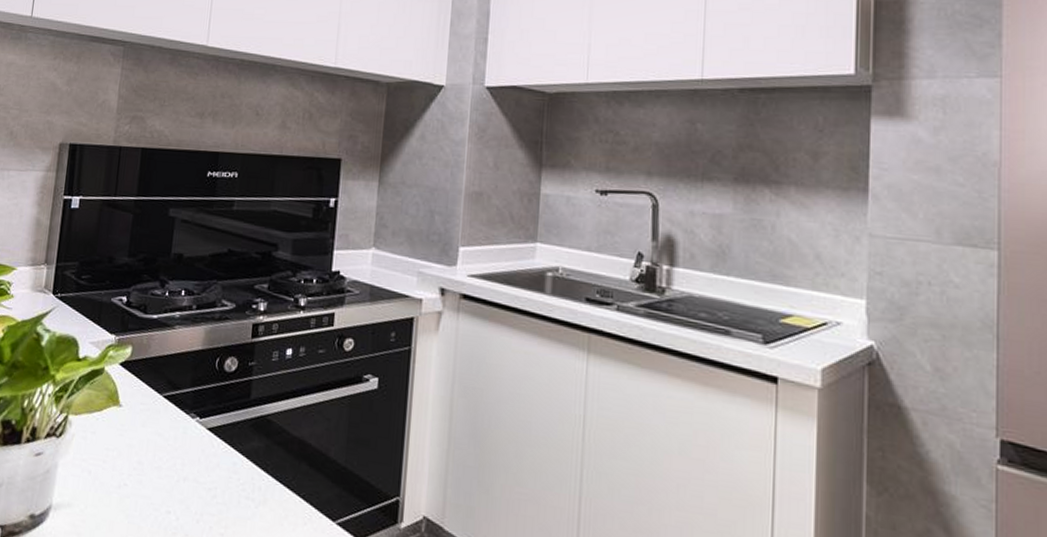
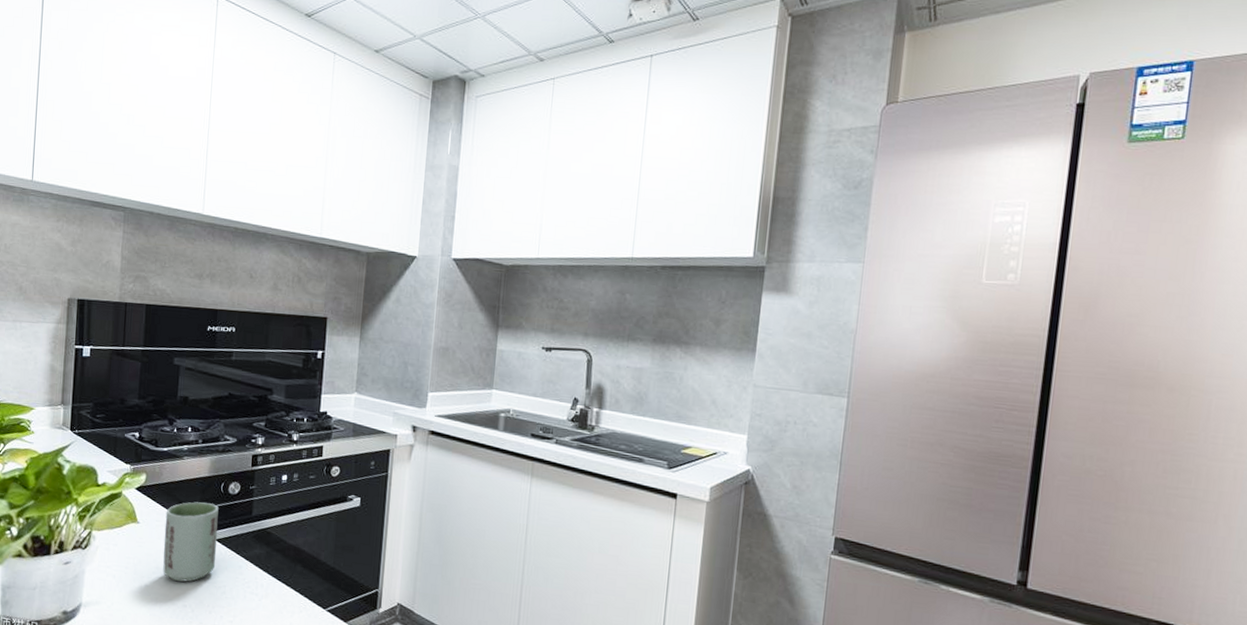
cup: none [145,381,212,482] -> present [163,502,219,582]

